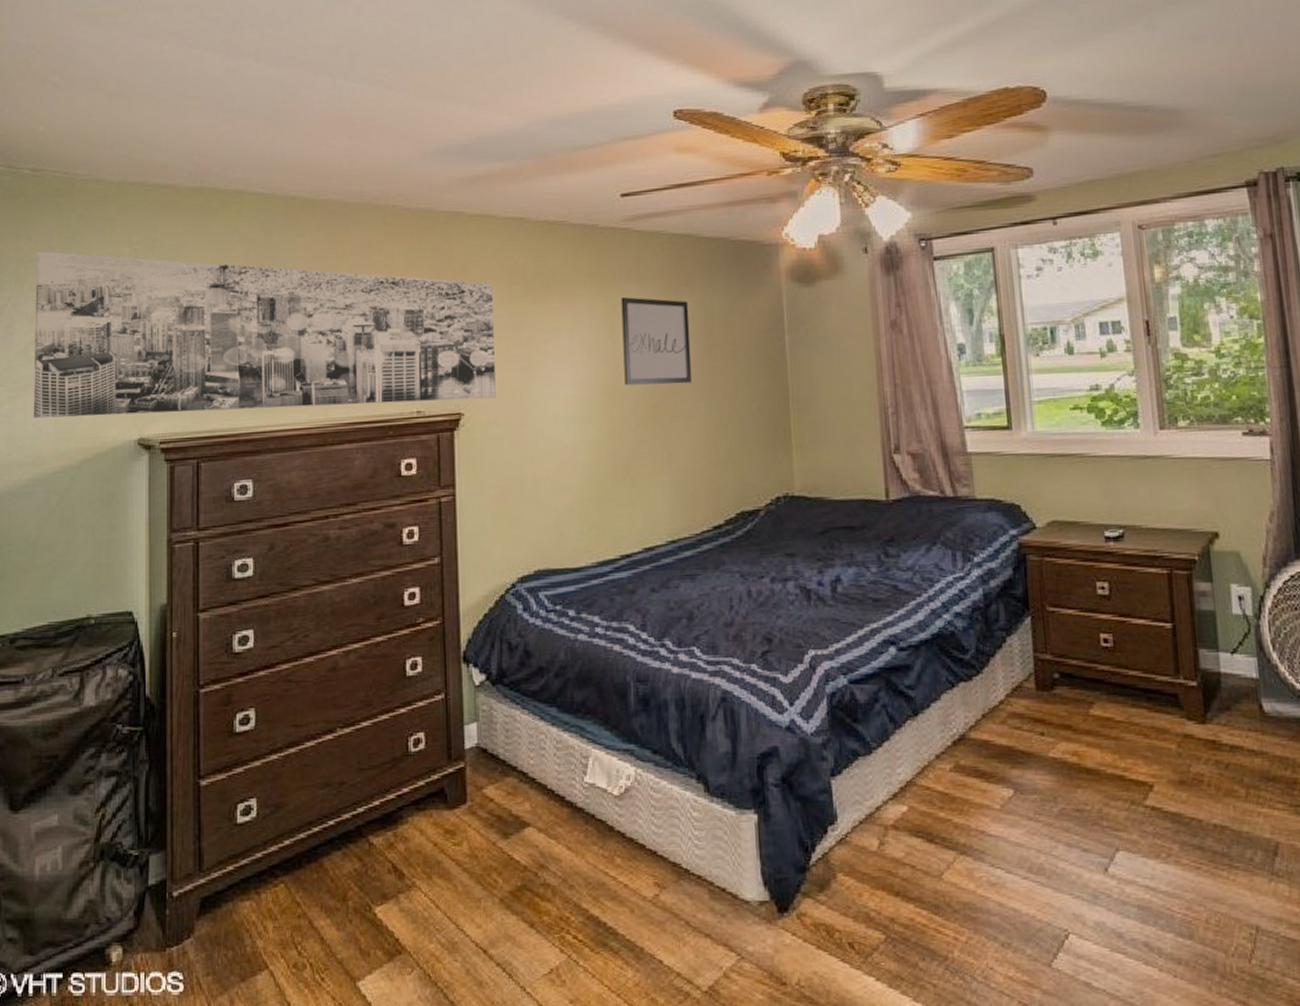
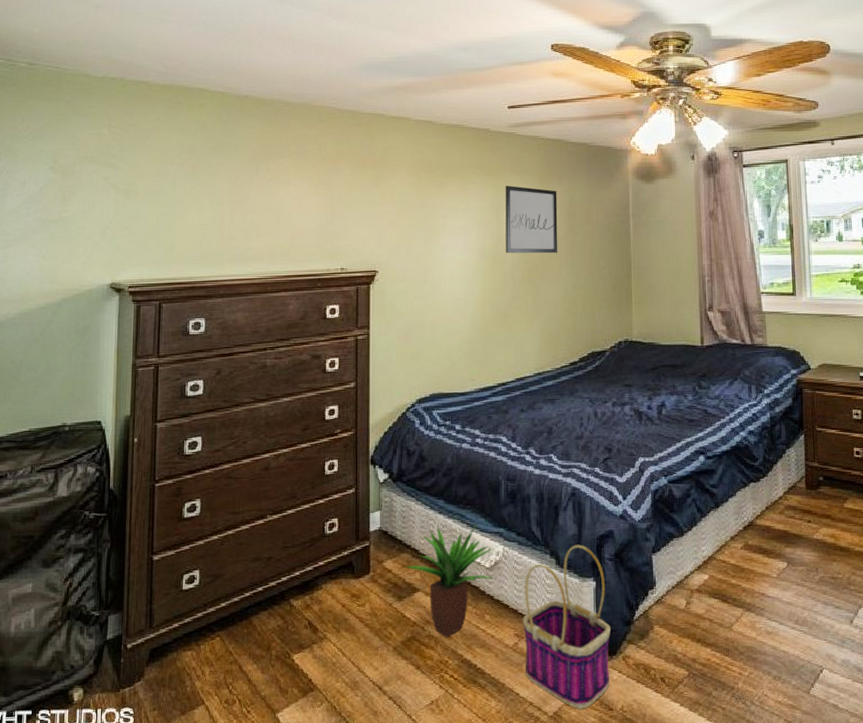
wall art: present [33,251,496,419] -> none [22,130,405,264]
potted plant: none [510,736,627,887] -> present [404,522,496,637]
basket: none [664,765,781,983] -> present [523,544,611,709]

